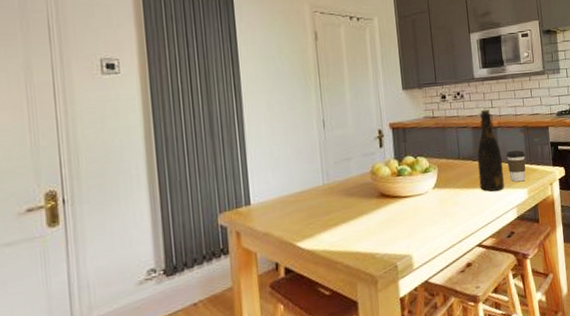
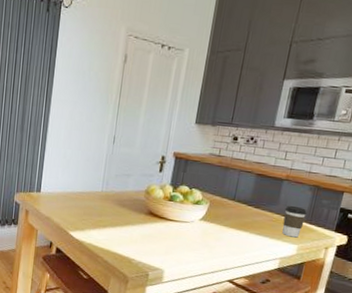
bottle: present [477,109,504,192] -> none [247,159,283,240]

